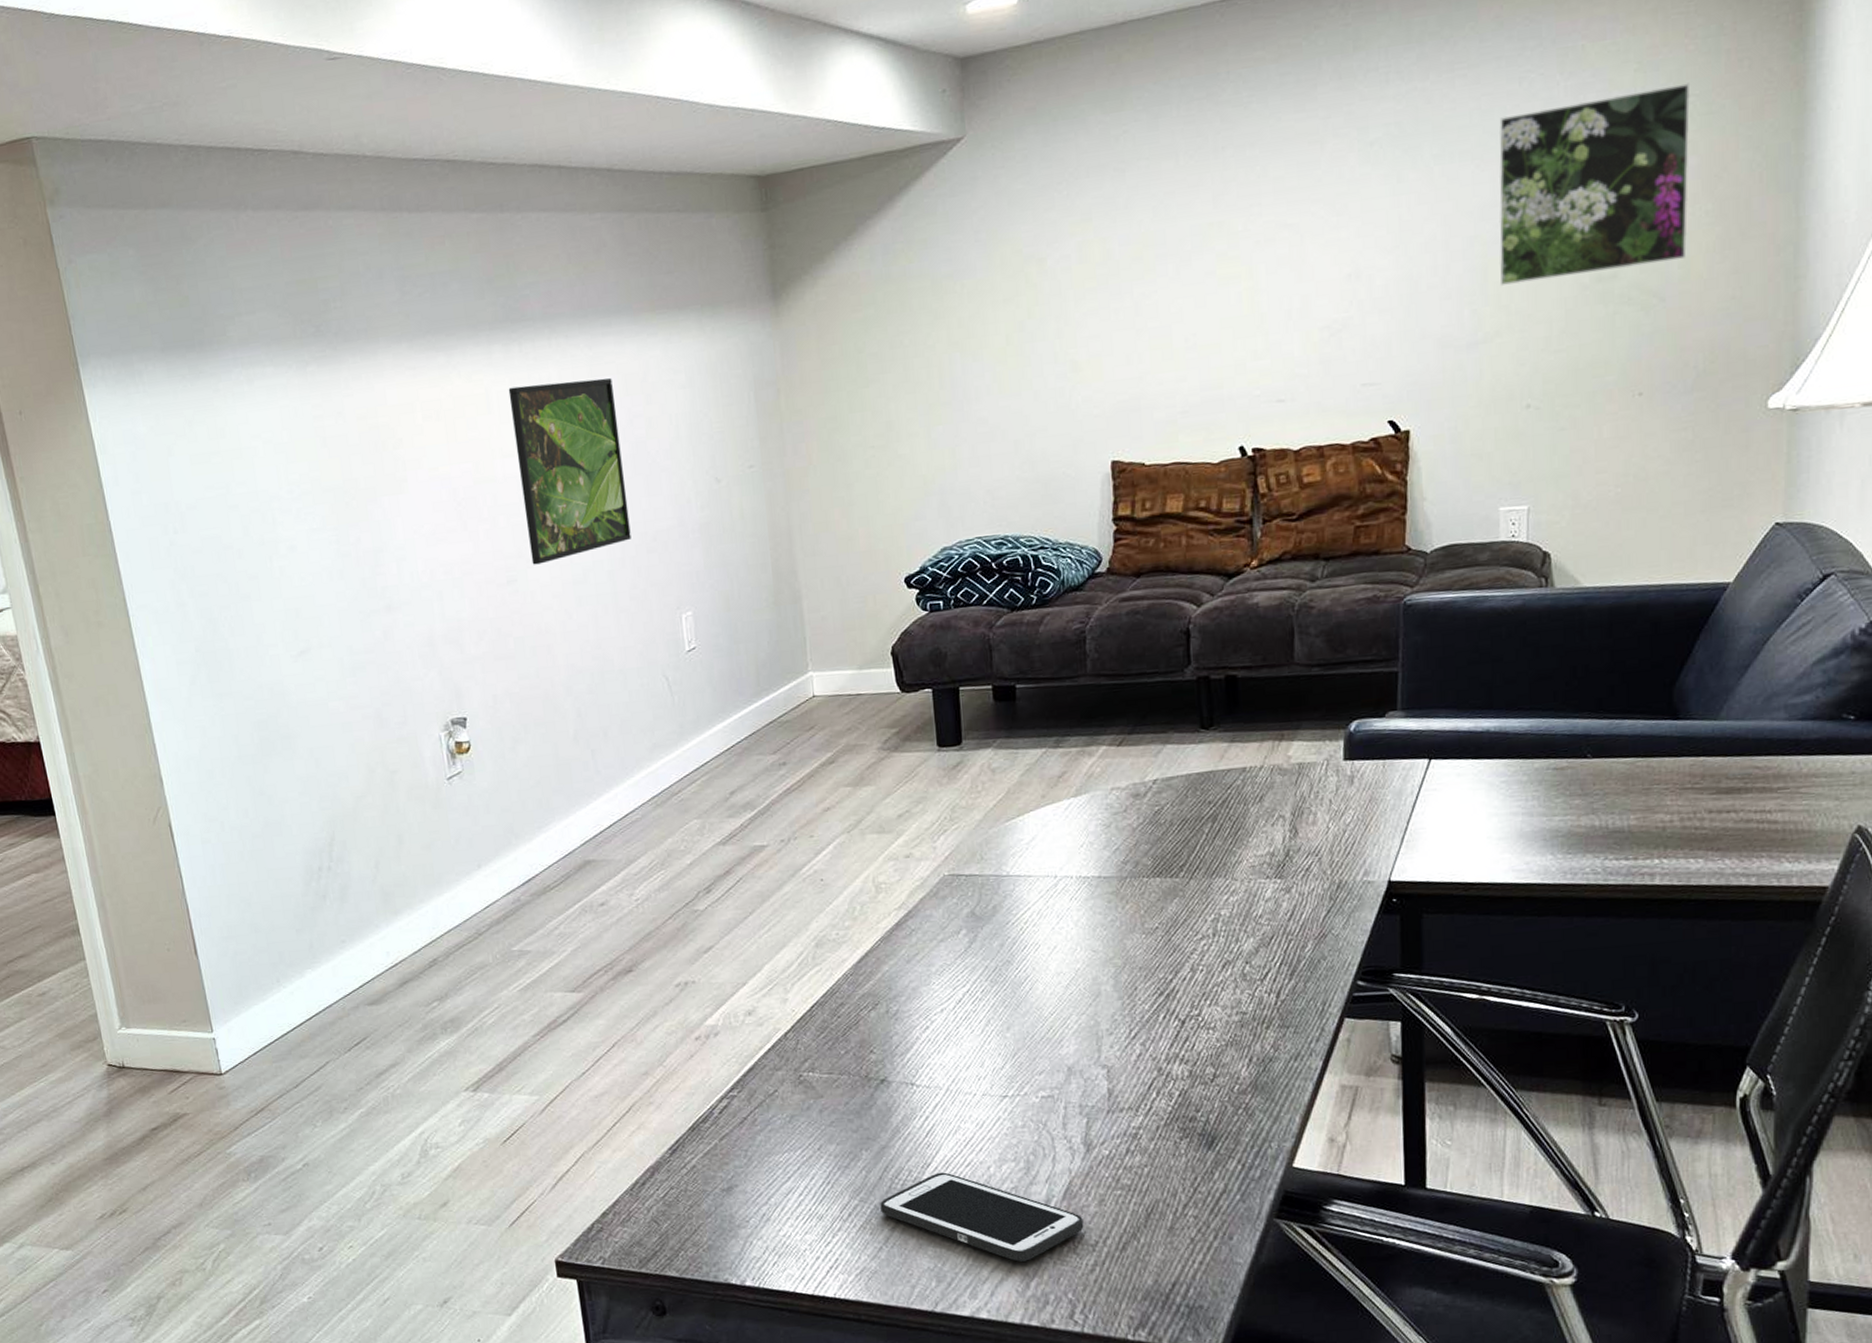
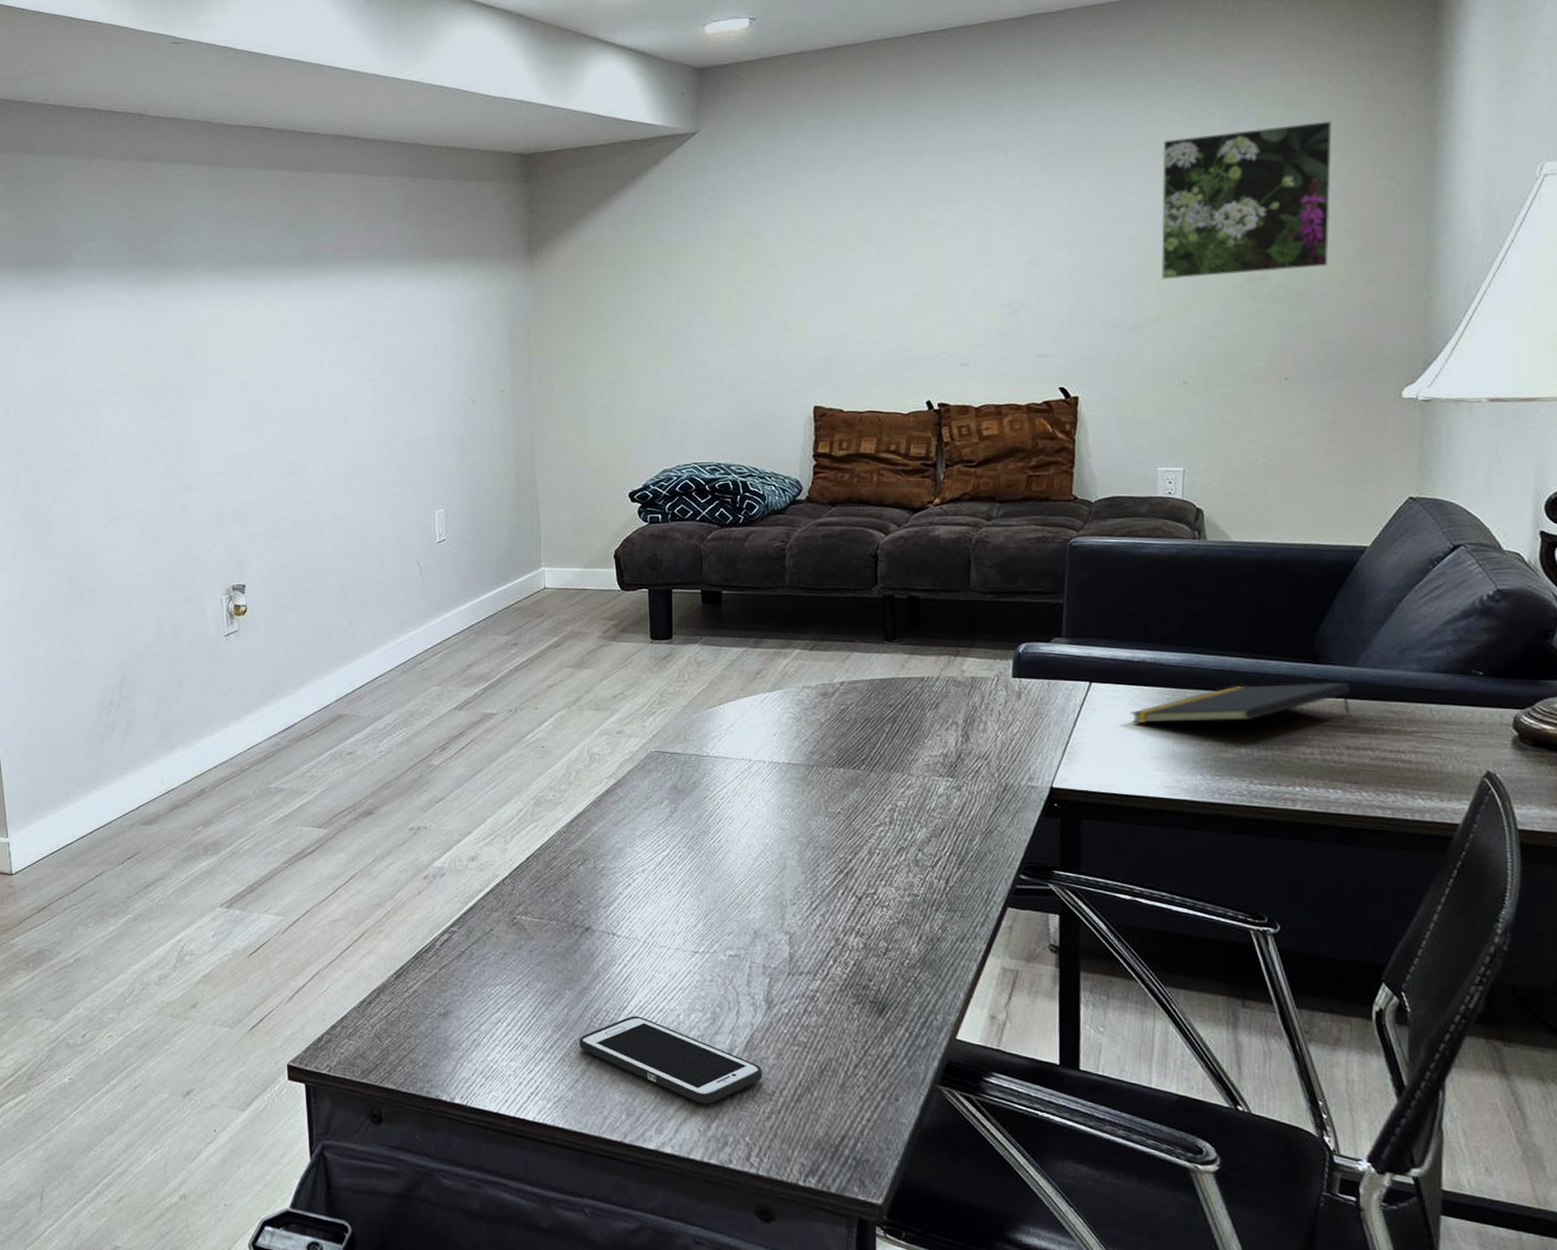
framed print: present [508,378,631,565] -> none [301,310,396,461]
notepad: none [1474,738,1713,802] -> present [1130,682,1351,723]

